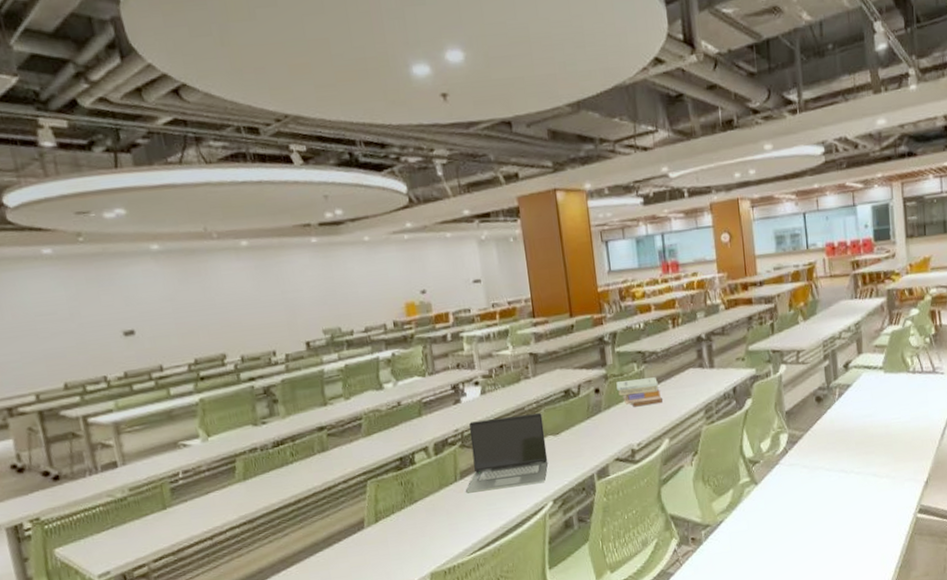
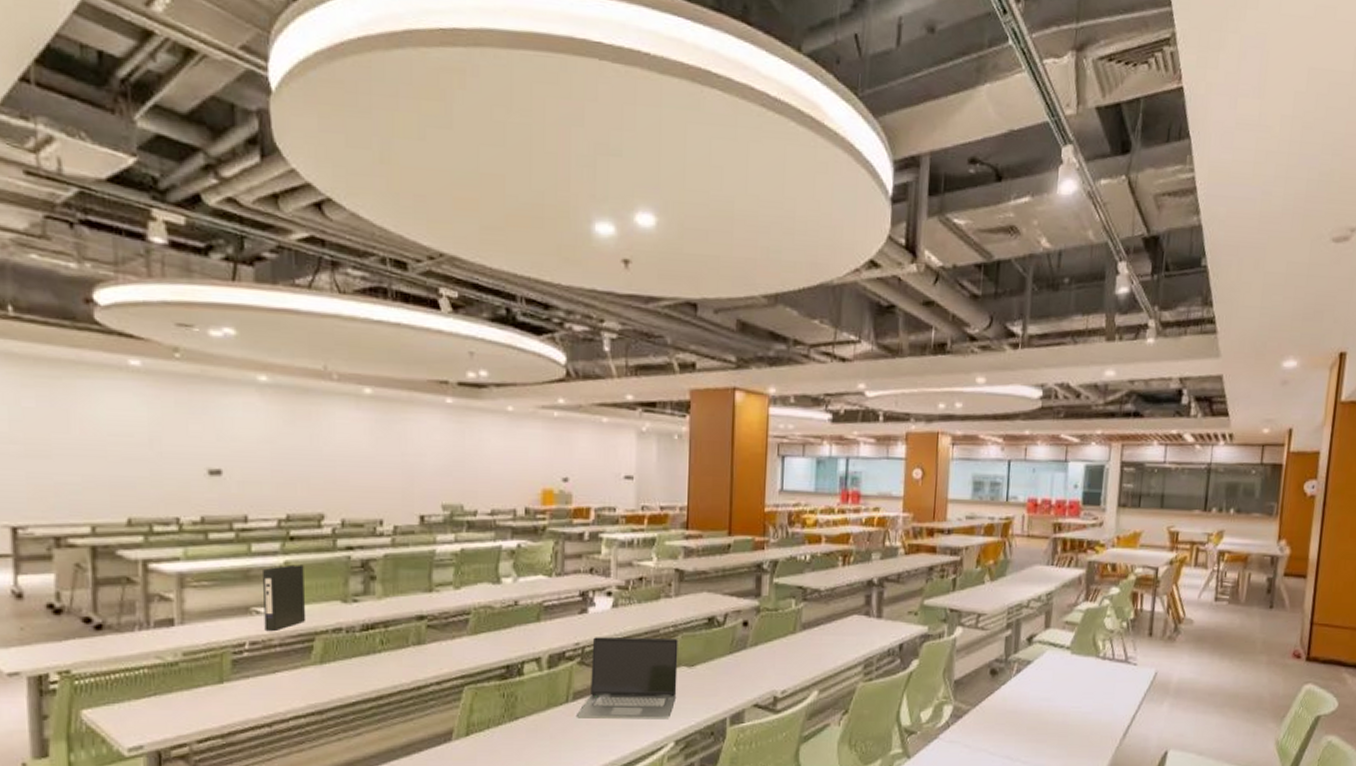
binder: none [183,399,226,459] -> present [263,564,306,631]
books: present [616,377,663,407] -> none [768,616,818,650]

